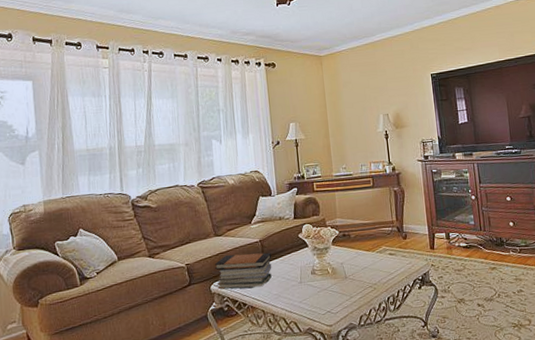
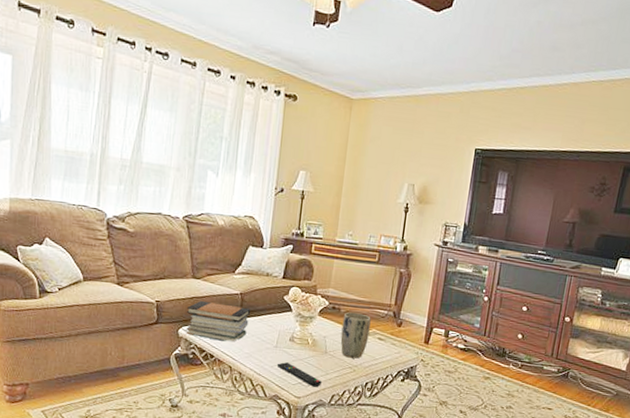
remote control: none [305,294,348,313] -> present [278,362,322,387]
plant pot: none [354,234,381,278] -> present [340,312,371,359]

